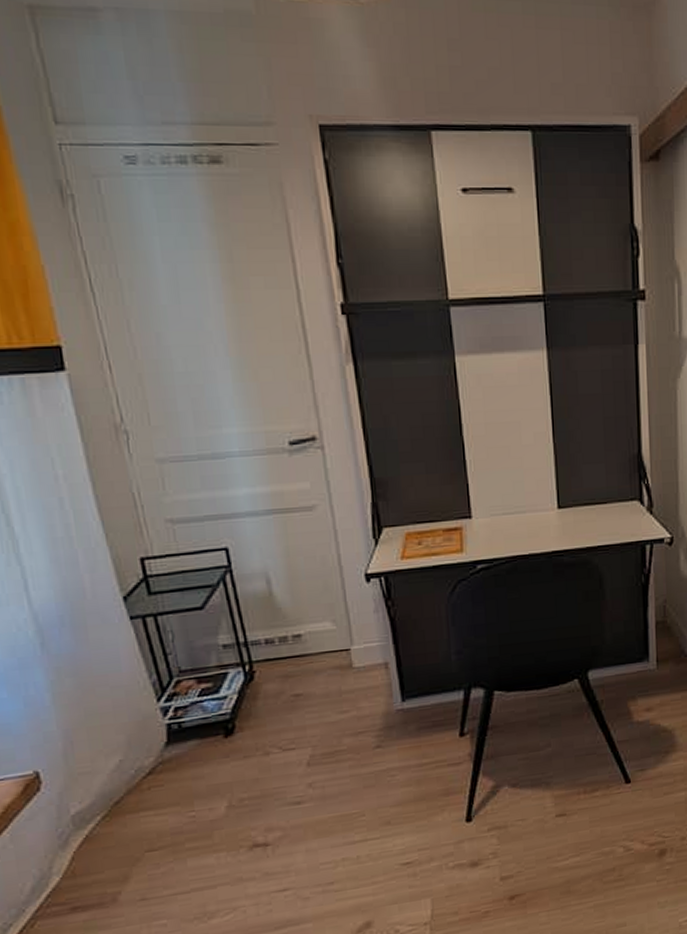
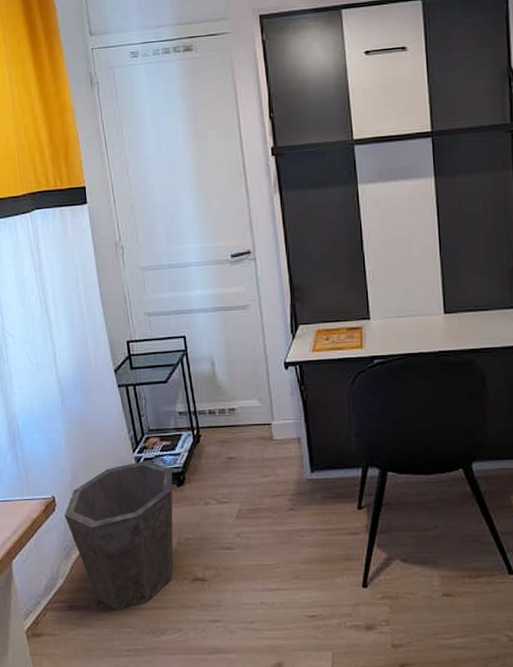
waste bin: none [56,710,223,902] -> present [64,460,173,611]

